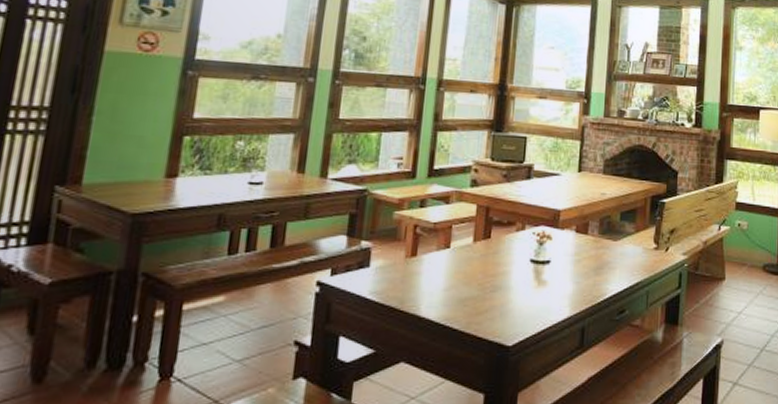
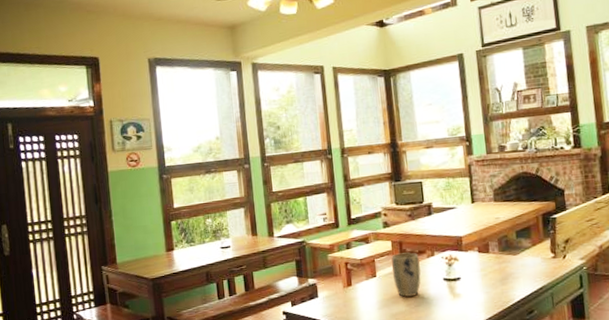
plant pot: none [470,221,508,278] -> present [391,252,422,297]

